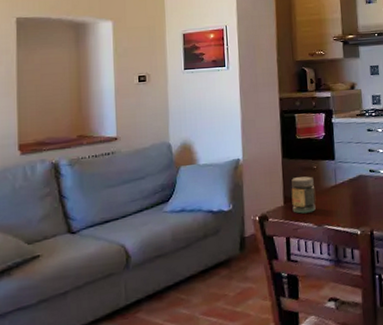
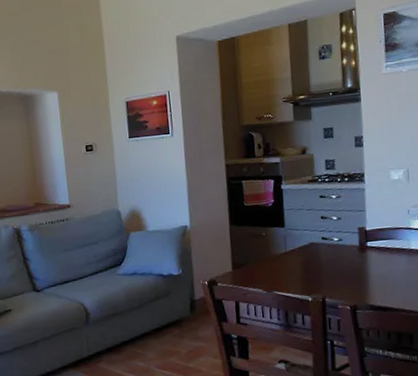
jar: present [291,176,316,214] -> none [239,243,266,280]

